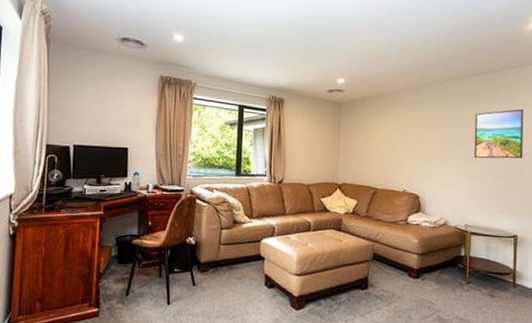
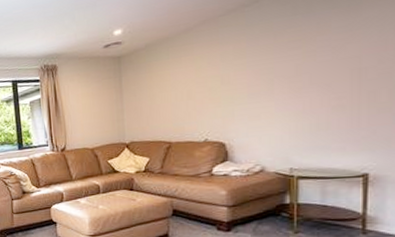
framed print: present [474,109,524,159] -> none [300,13,378,90]

